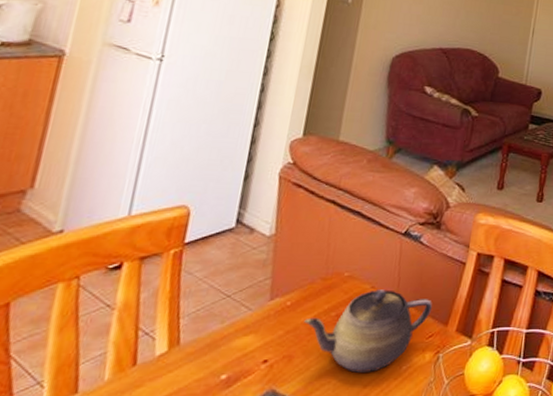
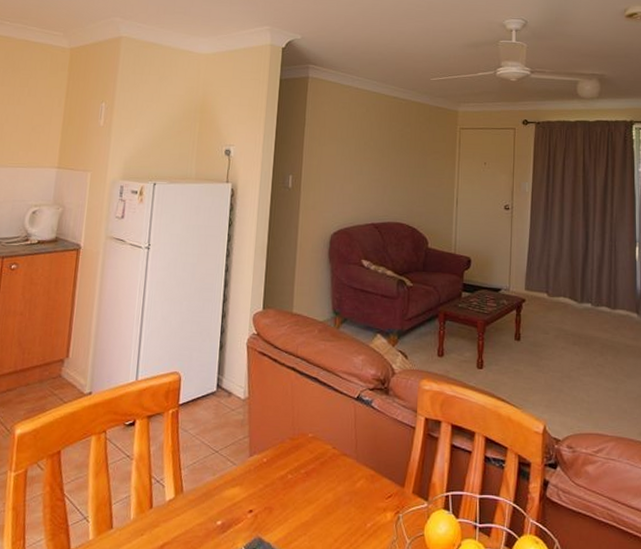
teapot: present [304,289,432,374] -> none [279,450,388,528]

